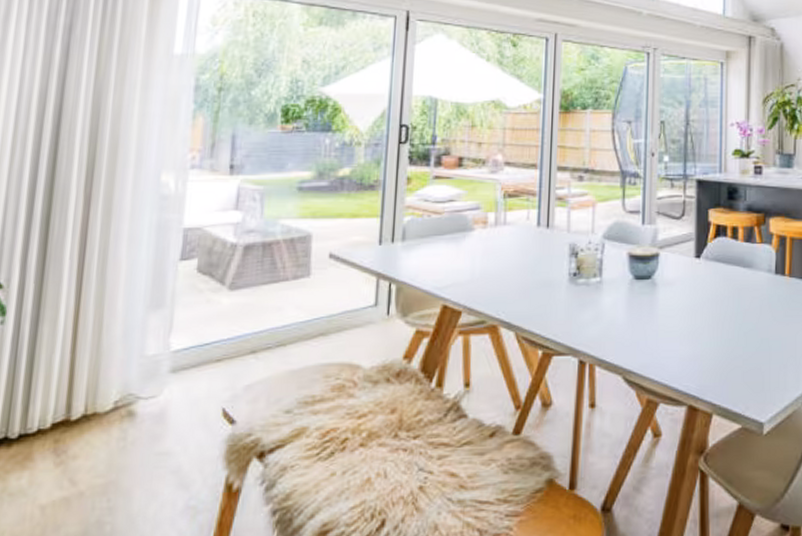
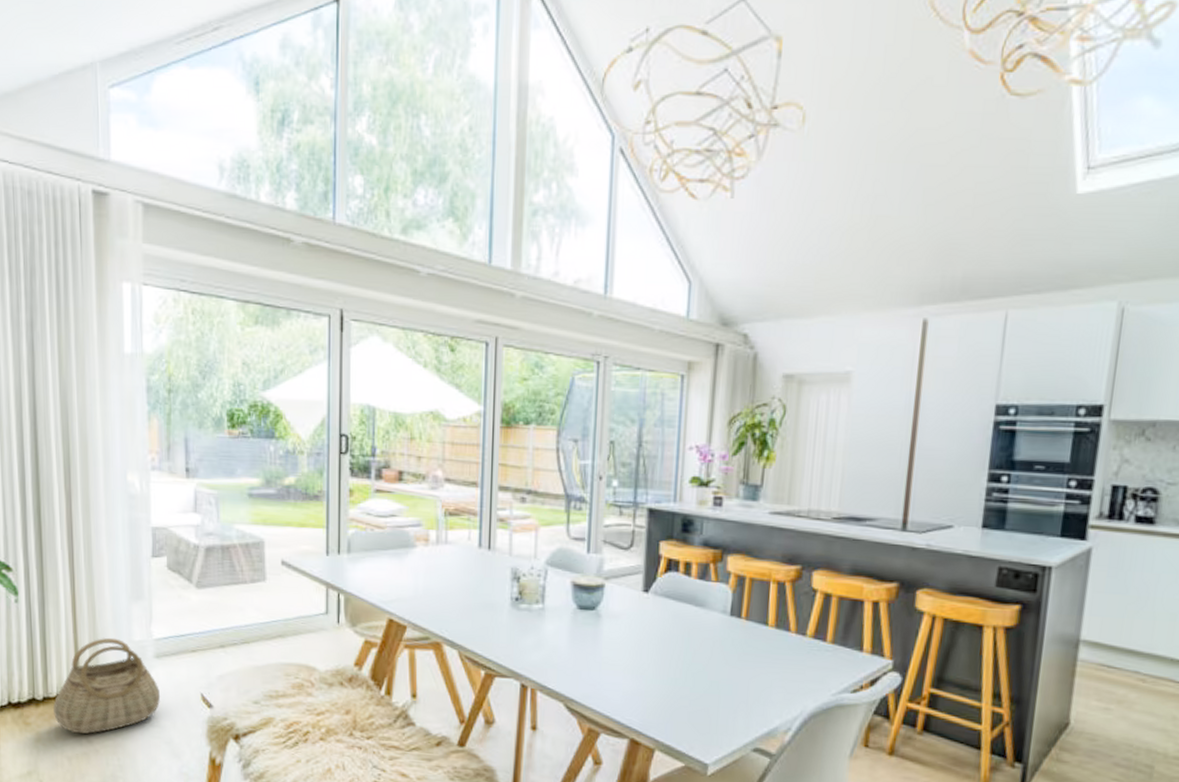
basket: none [29,354,173,475] -> present [52,637,161,734]

